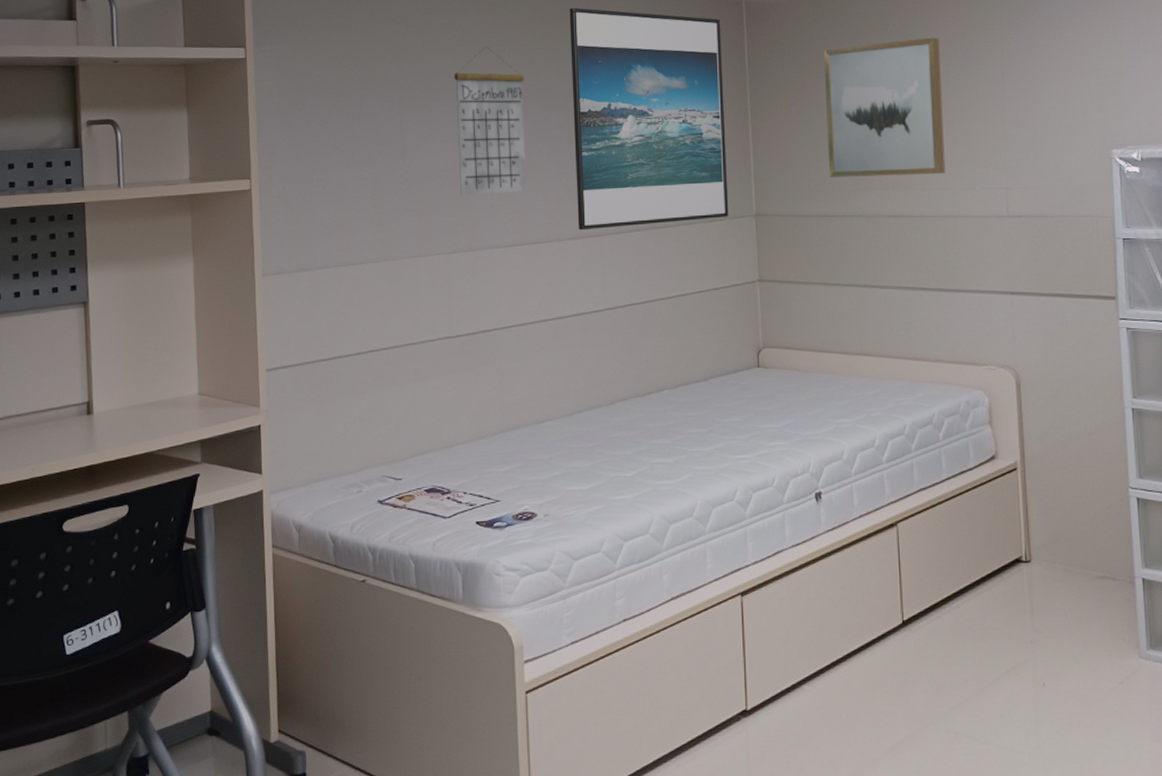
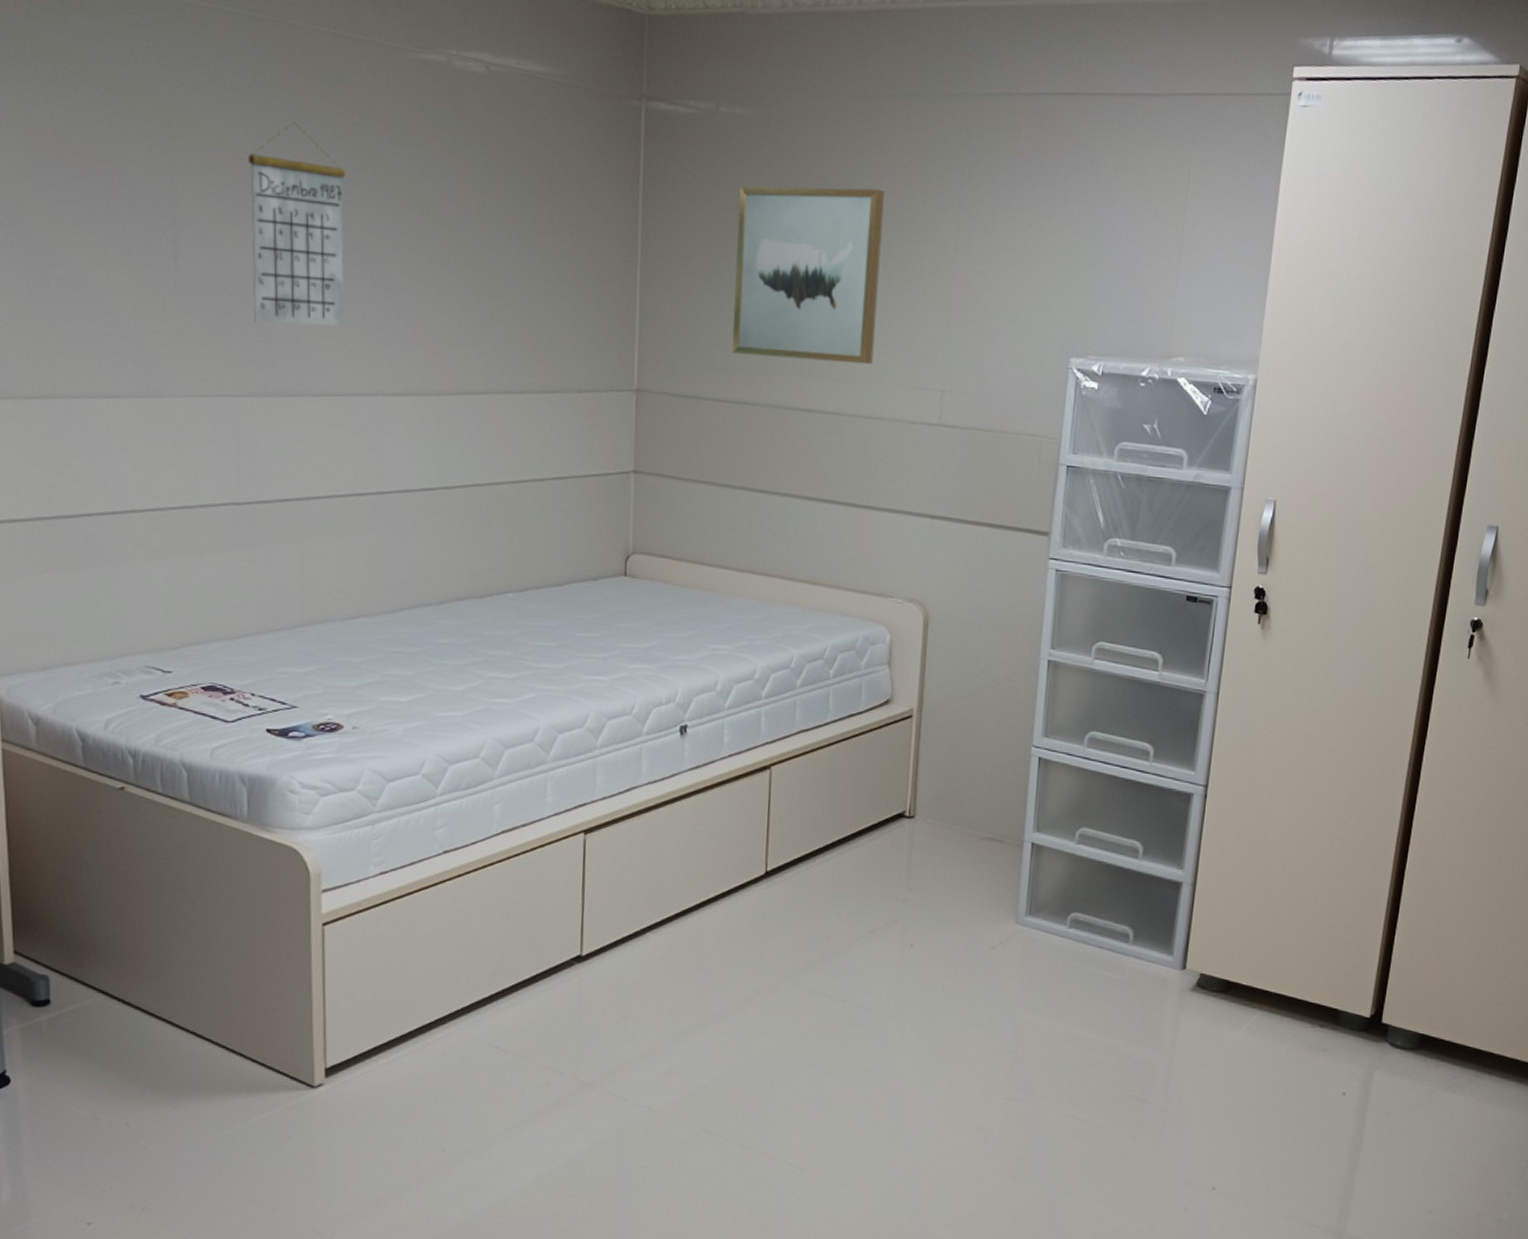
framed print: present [569,7,729,231] -> none [409,83,611,389]

